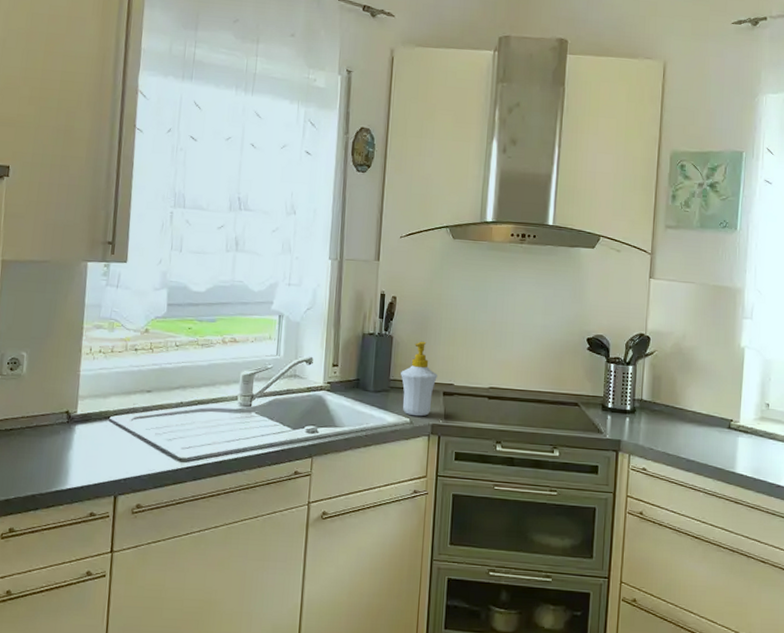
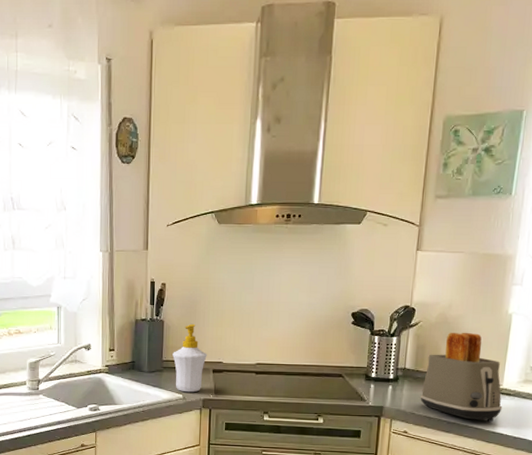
toaster: none [658,364,741,461] -> present [420,332,503,422]

